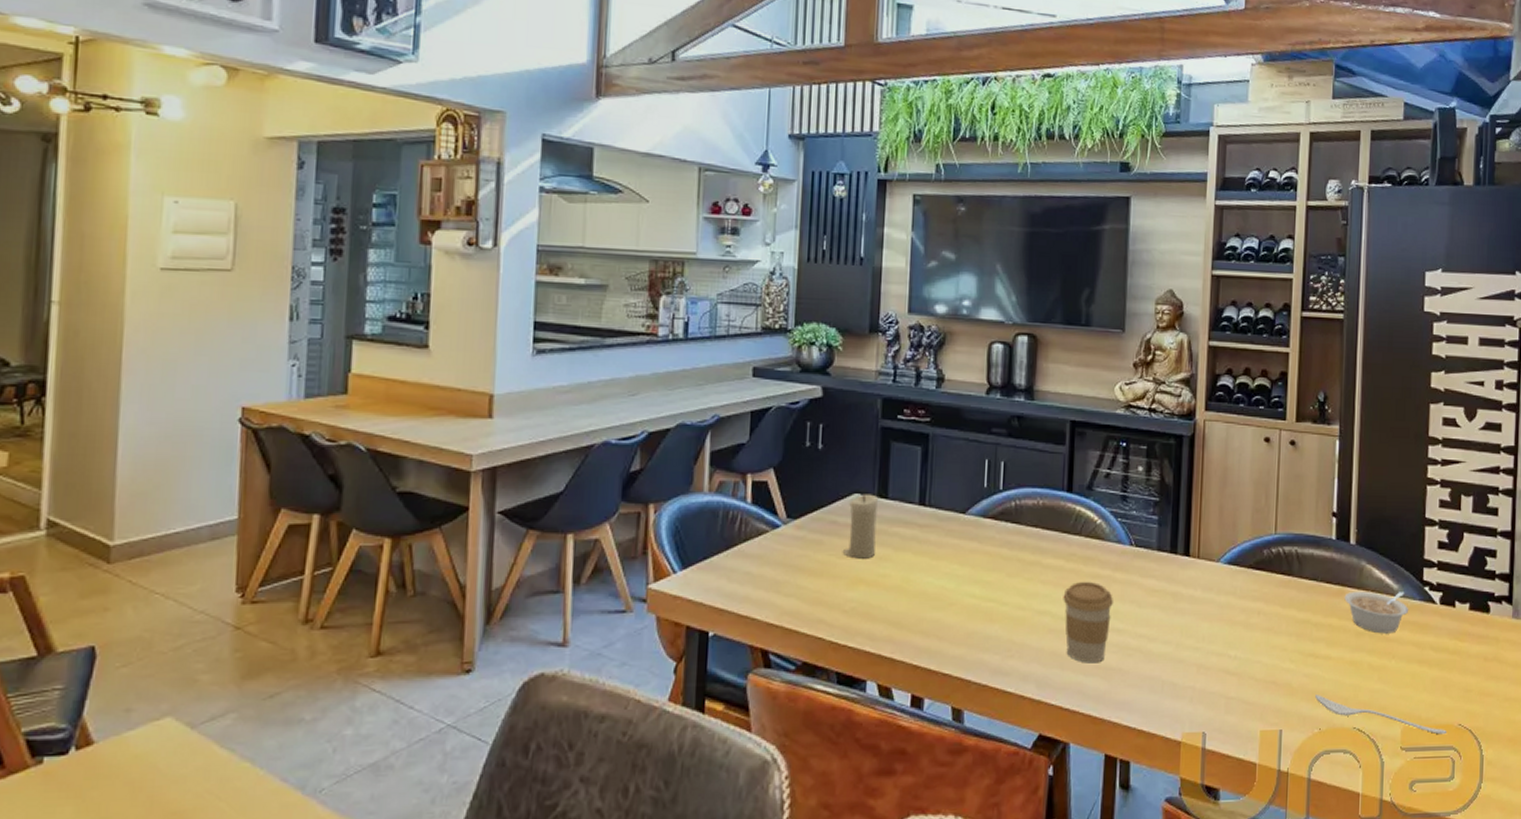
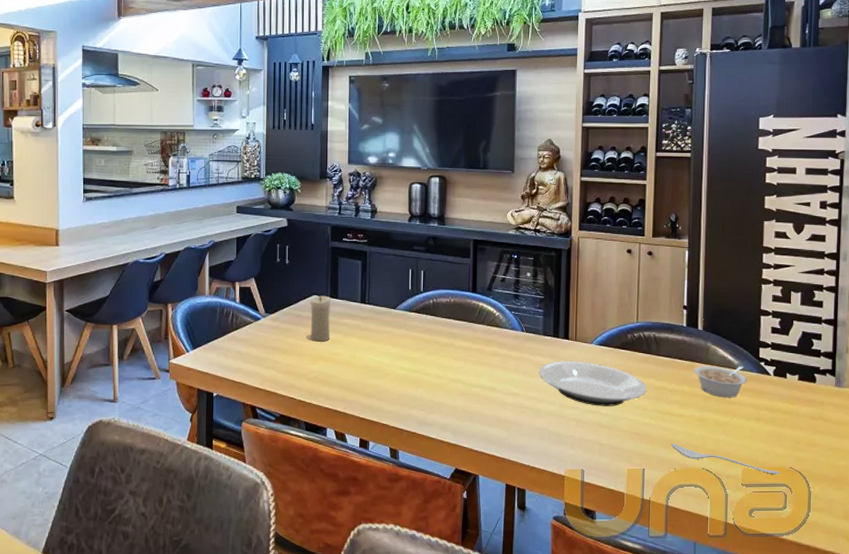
coffee cup: present [1063,581,1113,663] -> none [471,358,510,418]
plate: none [1150,585,1287,646] -> present [538,361,647,406]

